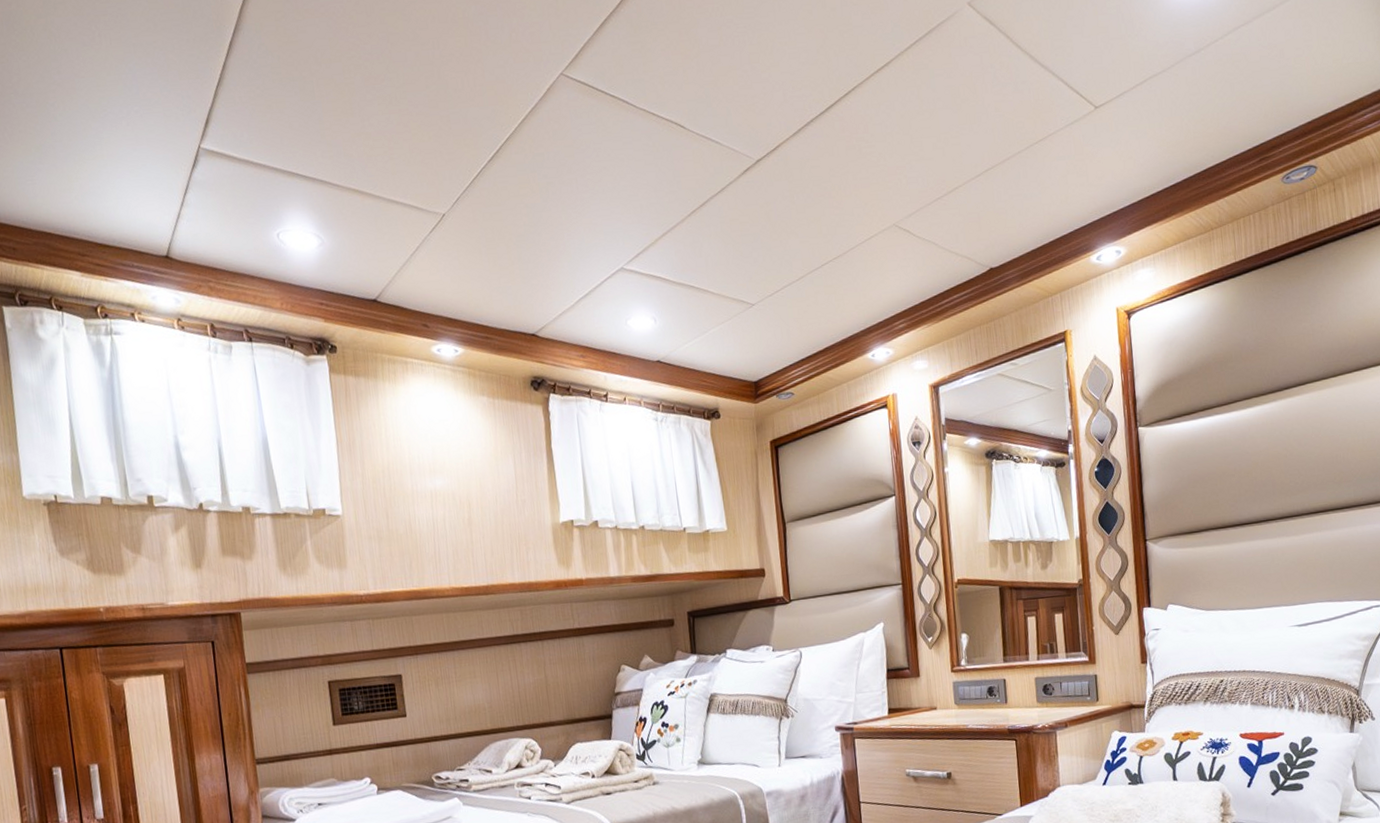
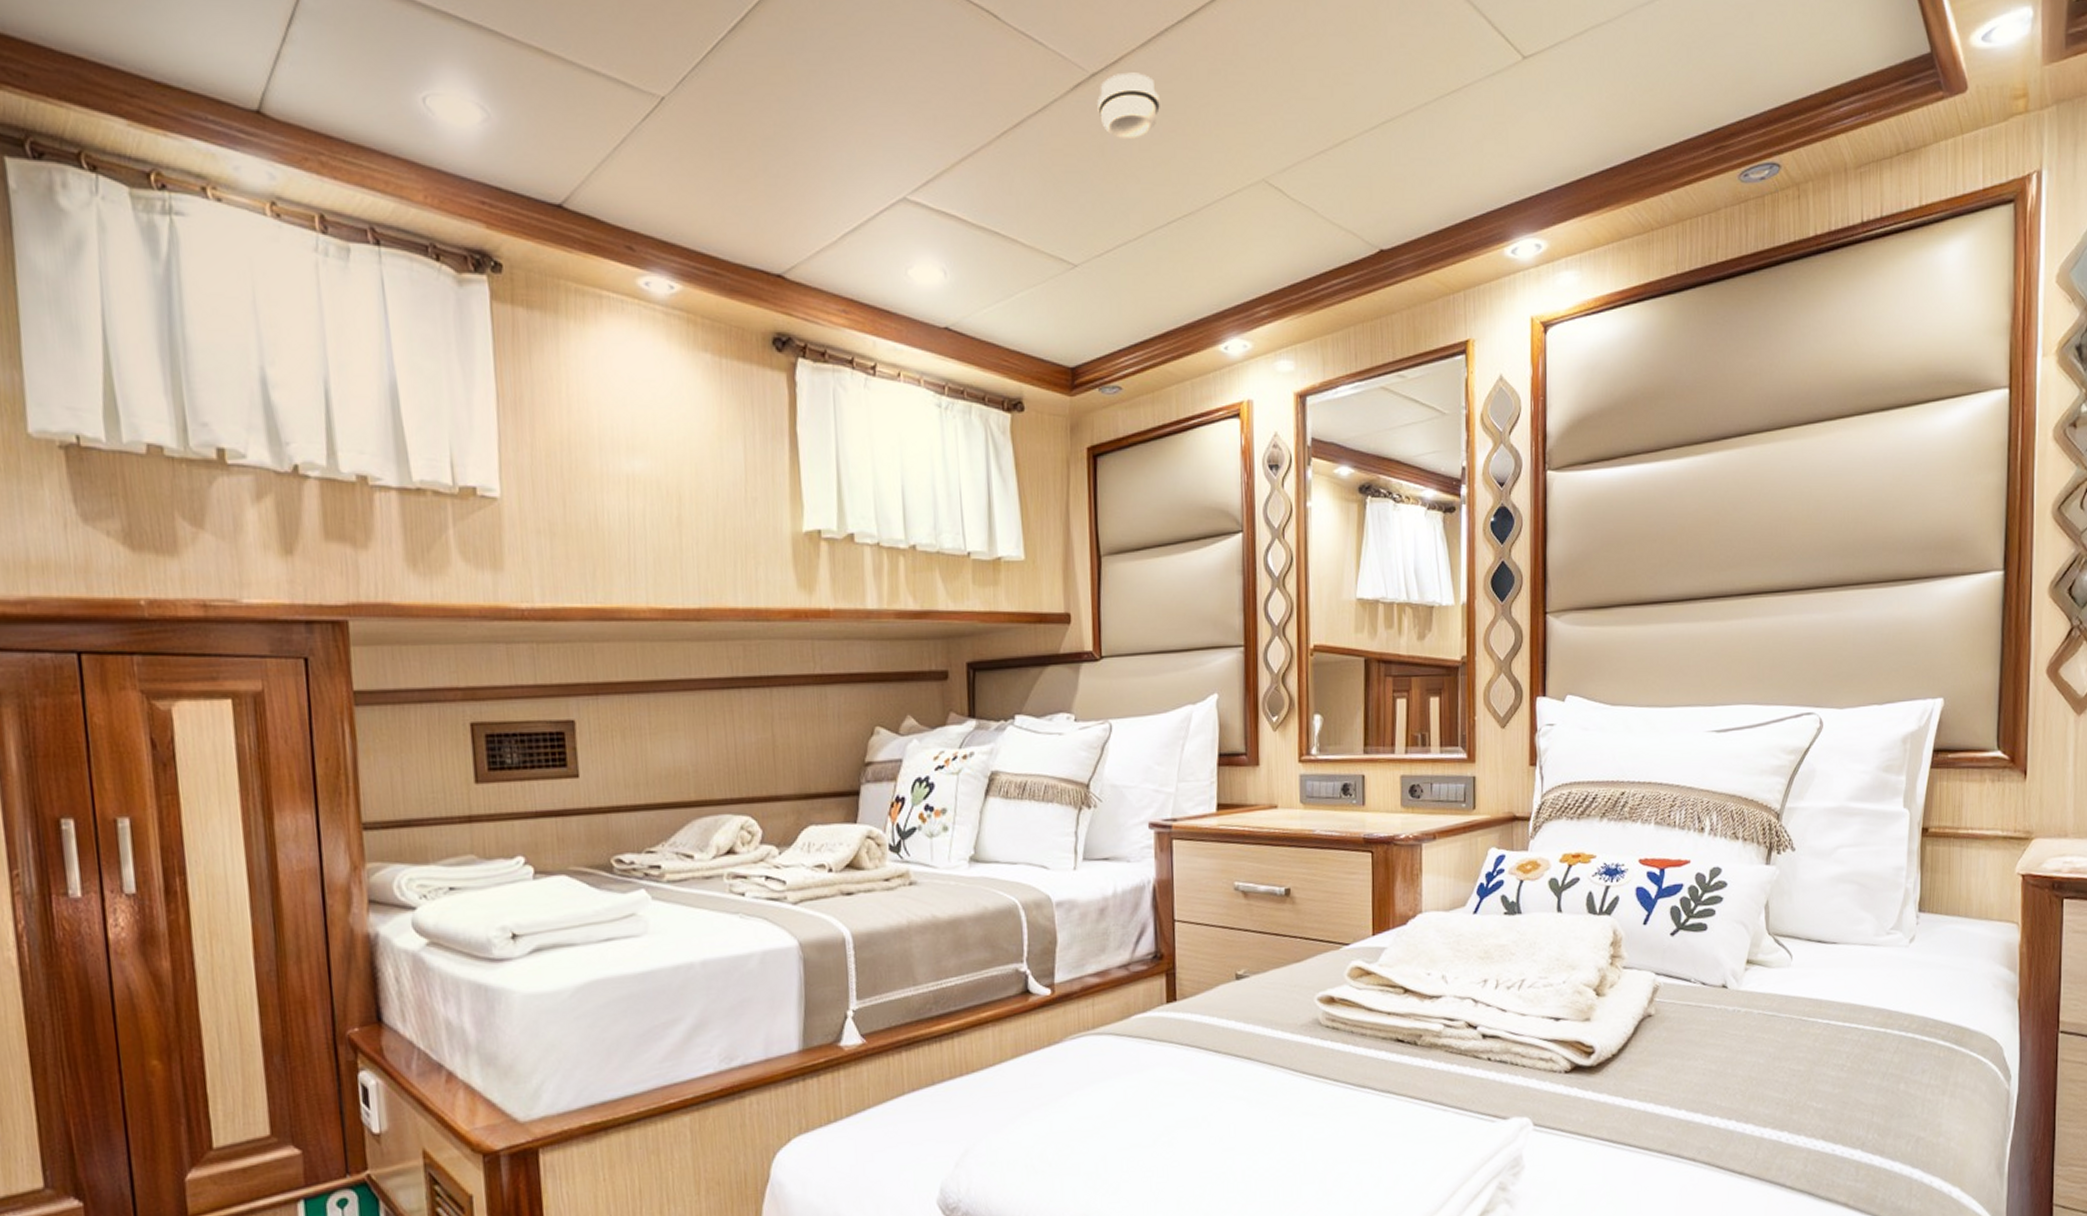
smoke detector: none [762,155,811,206] -> present [1097,72,1160,139]

